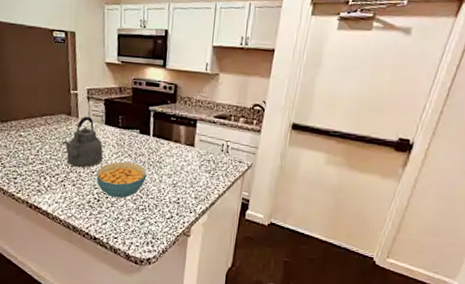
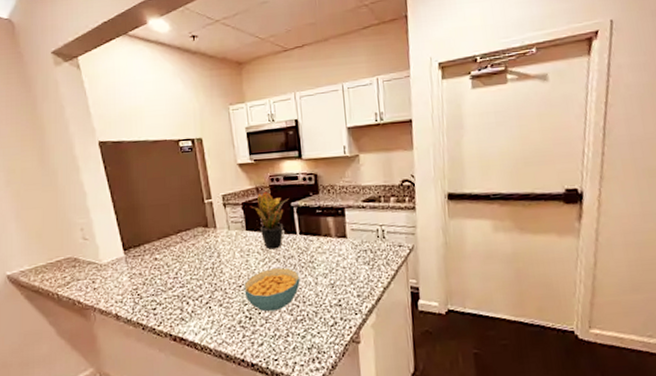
kettle: present [62,117,103,168] -> none [201,225,249,284]
potted plant: none [110,92,148,146] -> present [249,191,289,250]

